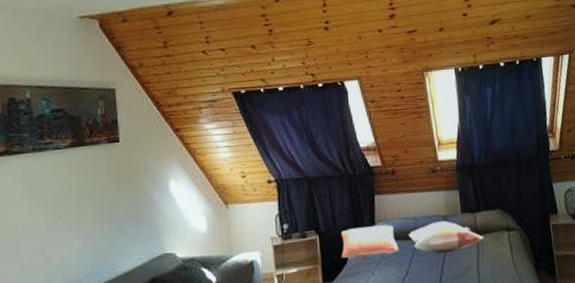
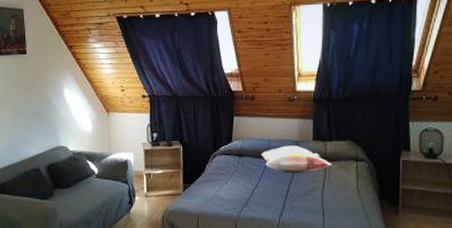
pillow: present [341,224,399,259] -> none [200,143,252,169]

